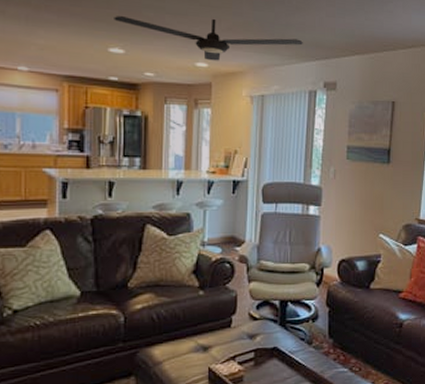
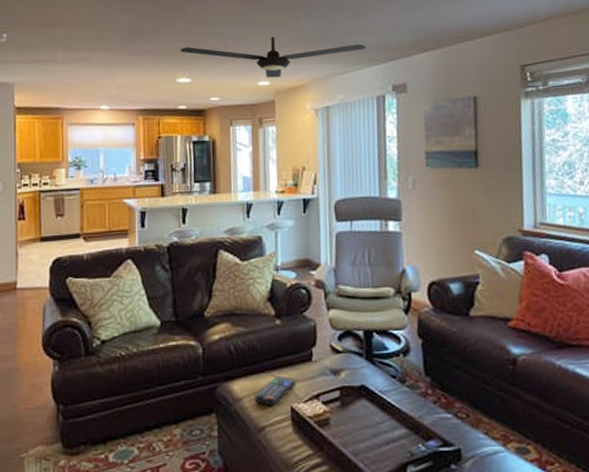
remote control: none [174,340,214,368] -> present [254,375,295,406]

